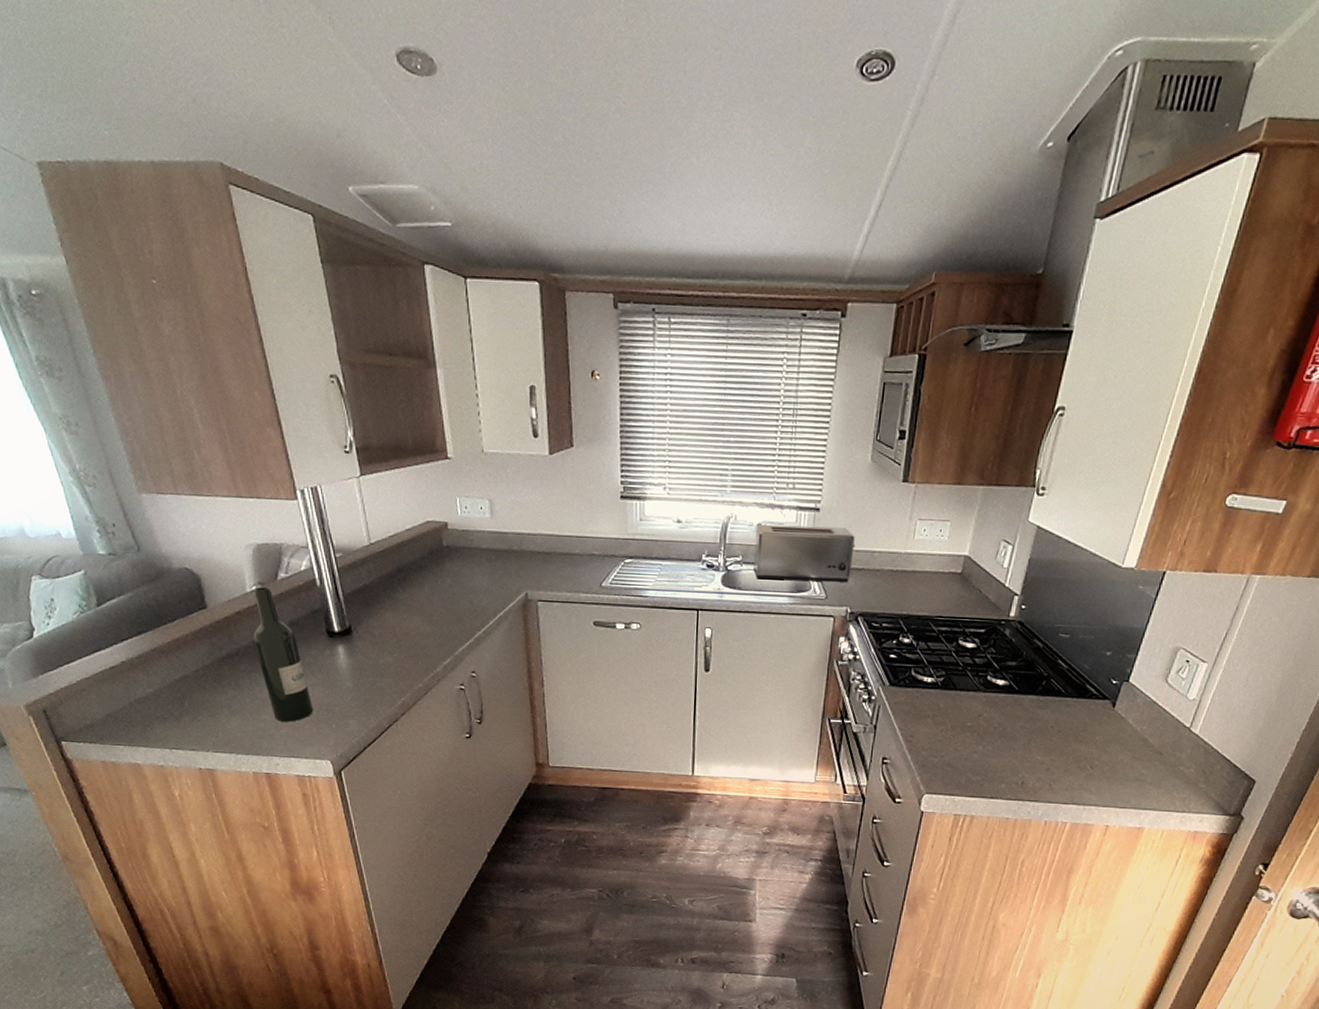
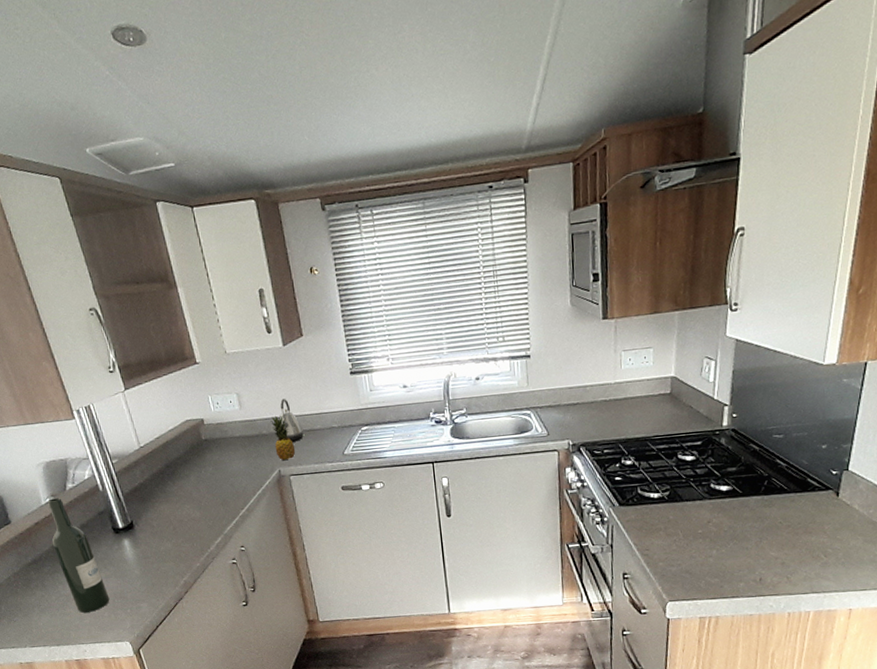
fruit: none [524,531,548,584] -> present [271,415,296,461]
kettle: none [535,513,560,564] -> present [279,398,304,442]
toaster: present [753,524,856,583] -> none [474,369,568,427]

